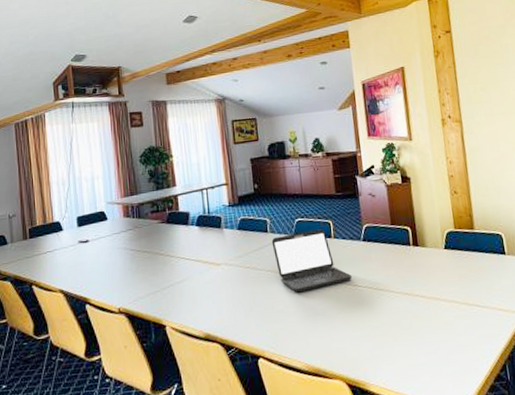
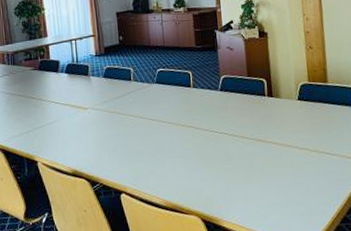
laptop: present [271,229,353,293] -> none [134,78,209,136]

